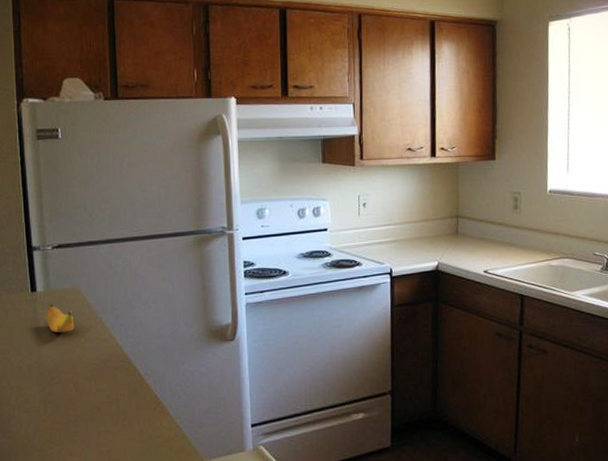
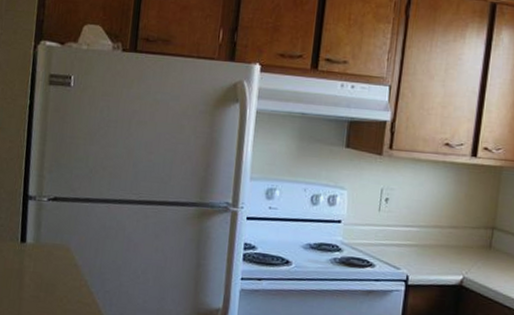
banana: present [44,304,74,333] -> none [30,258,59,290]

